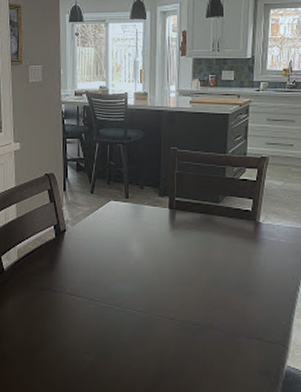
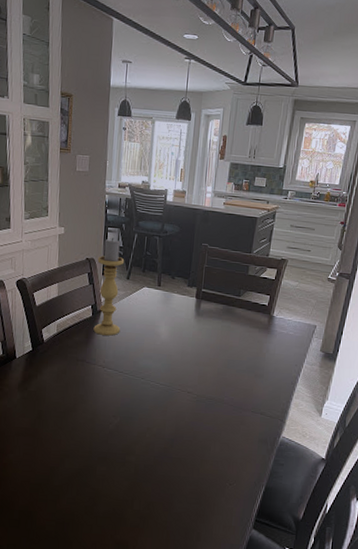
candle holder: none [57,149,88,258] -> present [93,237,125,336]

